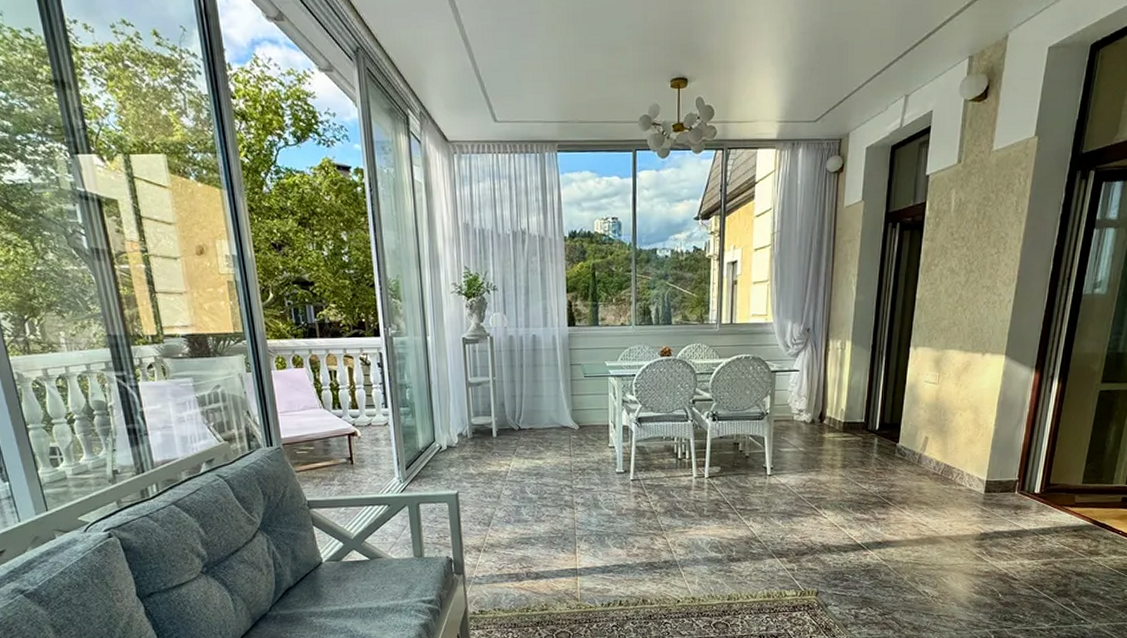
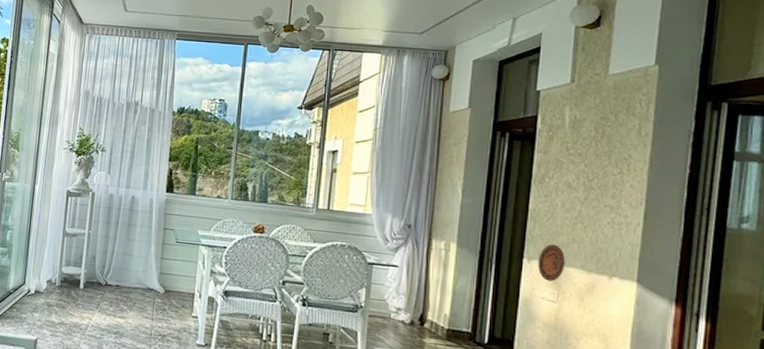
decorative plate: none [923,330,946,365] -> present [538,244,565,282]

